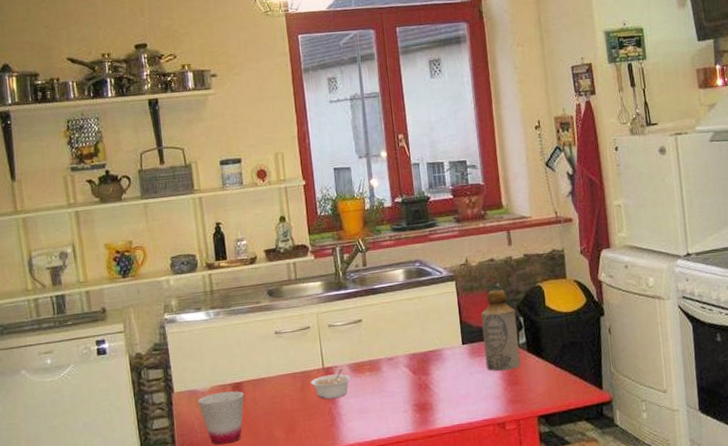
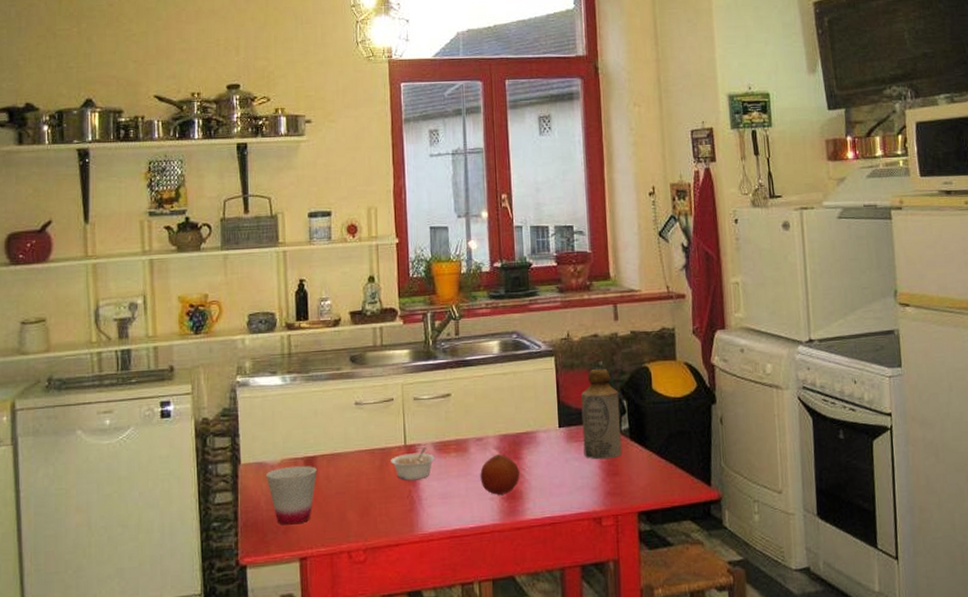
fruit: none [393,371,429,408] -> present [480,454,520,495]

